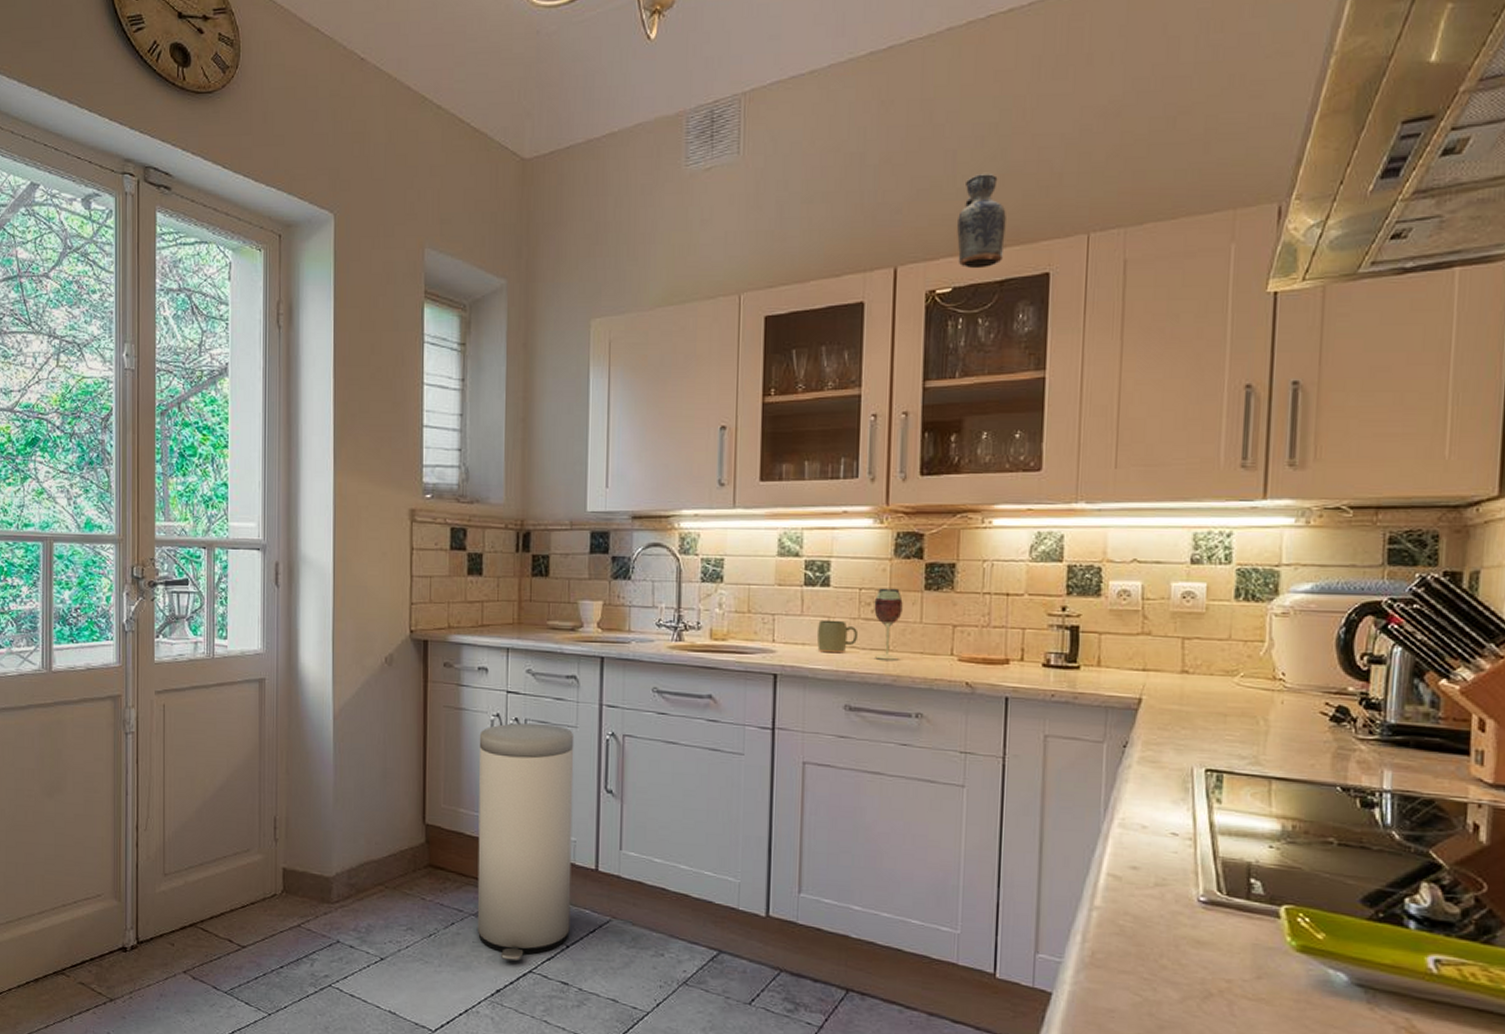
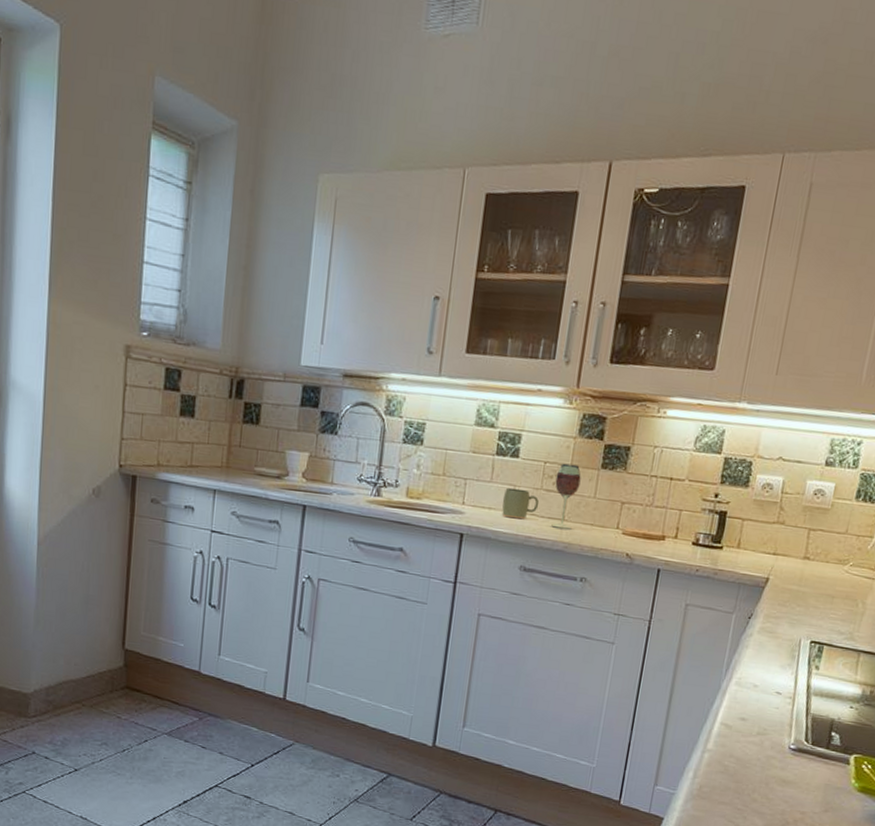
pedal bin: present [477,723,575,961] -> none [168,561,273,776]
ceramic jug: present [956,172,1006,269] -> none [667,80,716,174]

